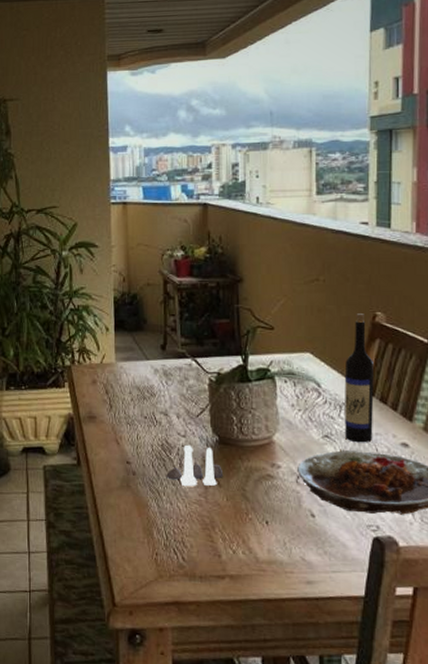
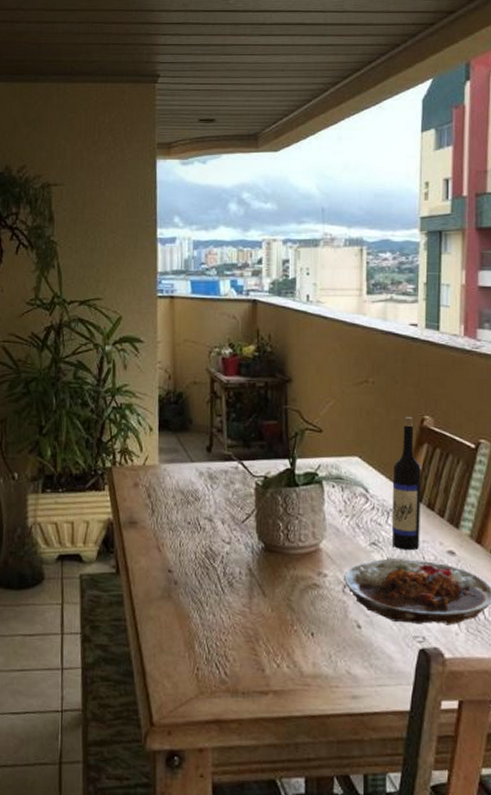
salt and pepper shaker set: present [166,444,224,486] -> none [209,552,269,596]

